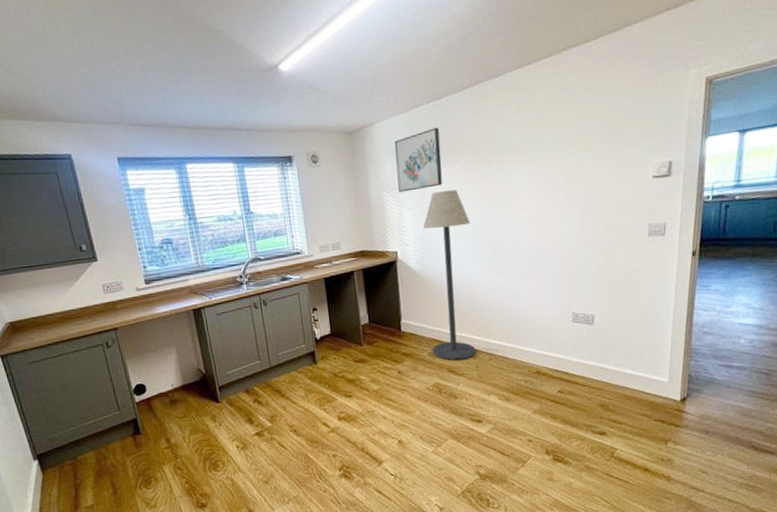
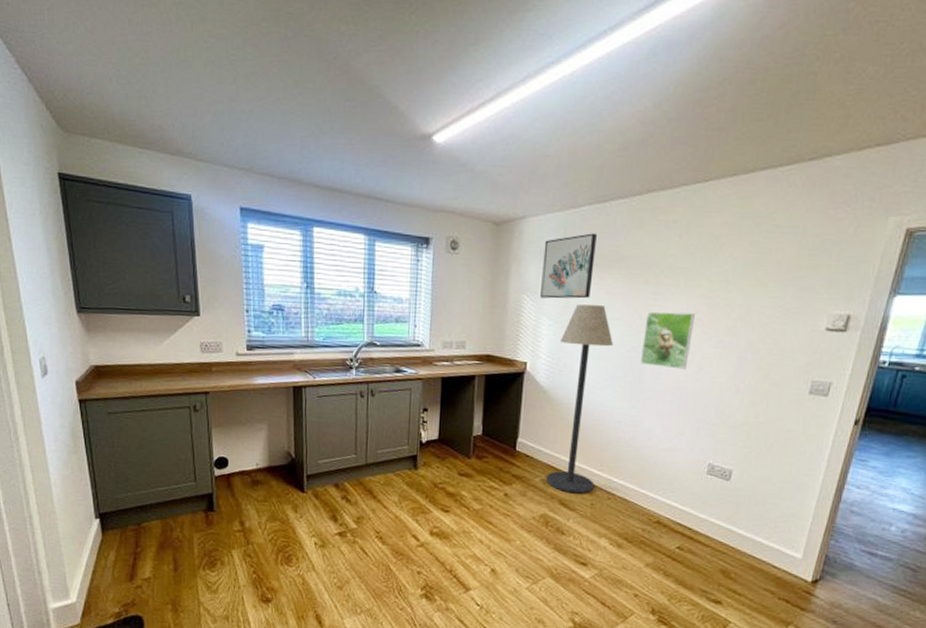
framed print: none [495,183,539,236] -> present [640,311,695,370]

